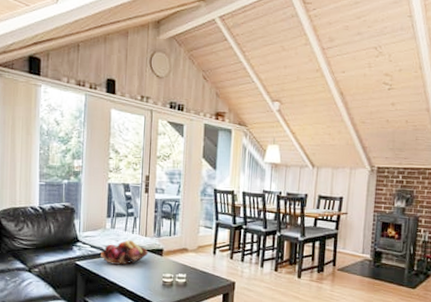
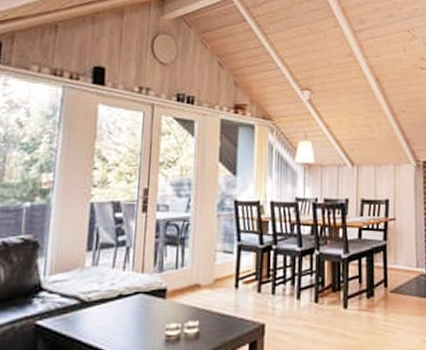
fruit basket: present [101,239,149,265] -> none [75,279,147,319]

